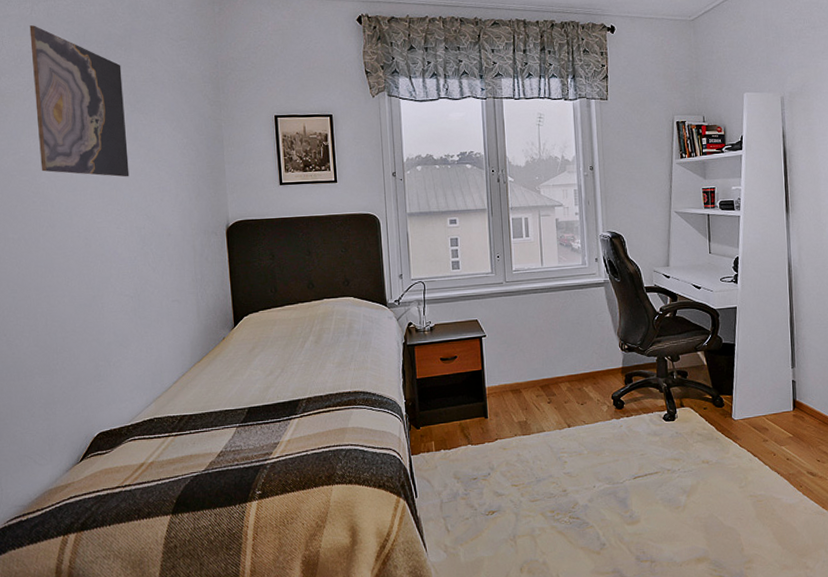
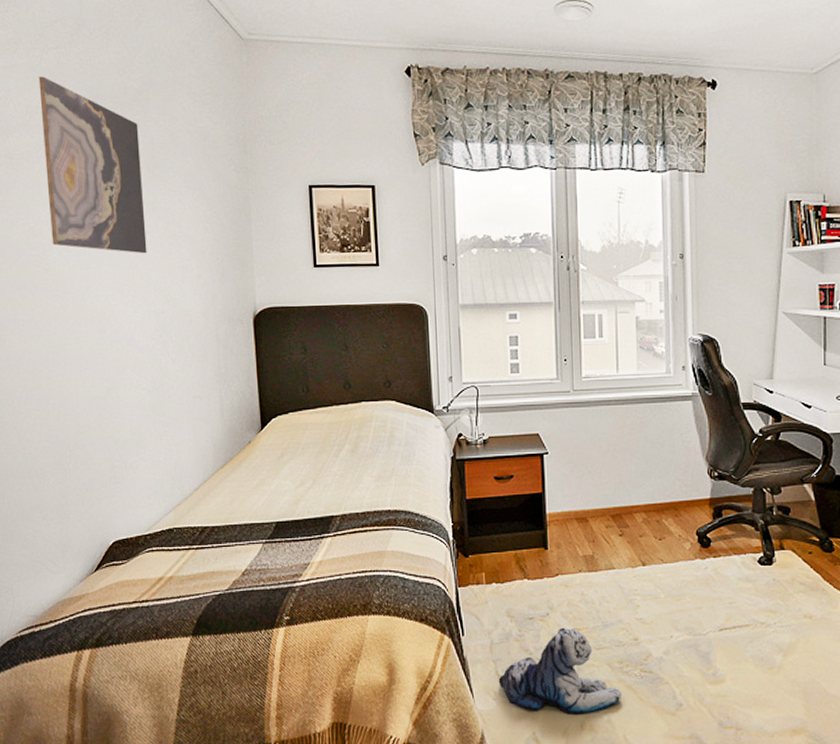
plush toy: none [448,484,555,560] -> present [498,627,622,715]

